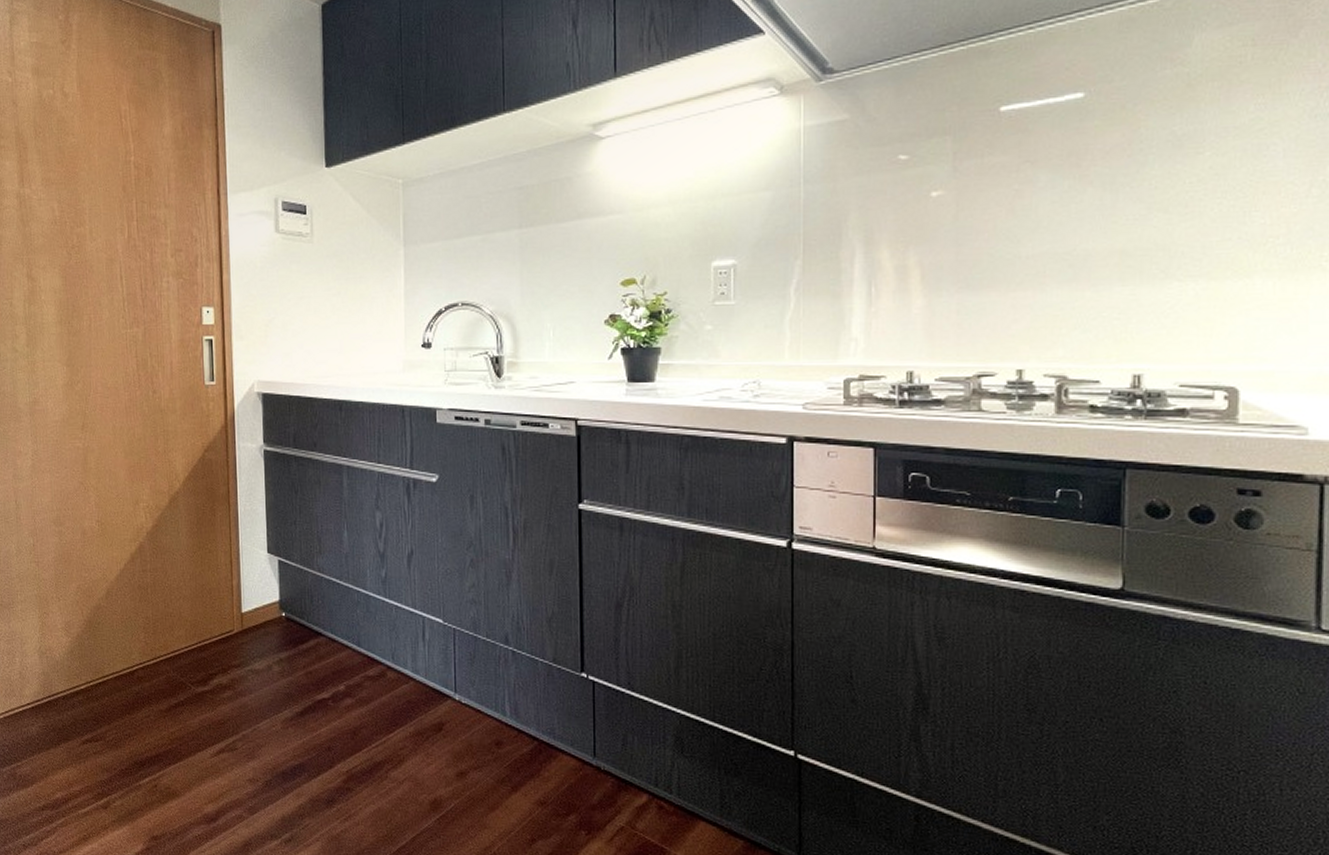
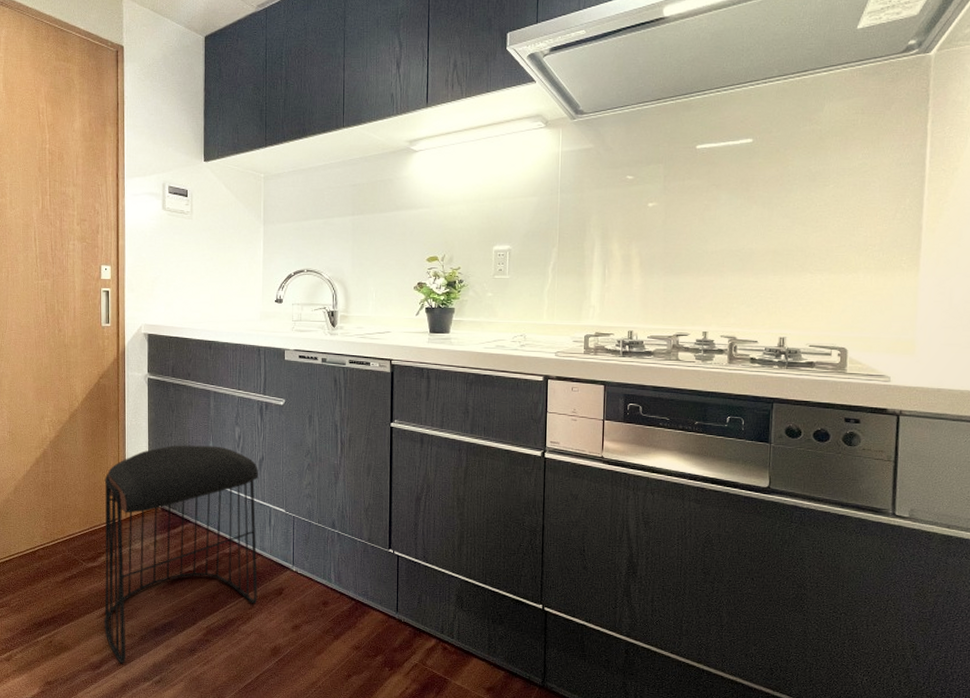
stool: none [214,535,411,816] -> present [104,445,258,664]

